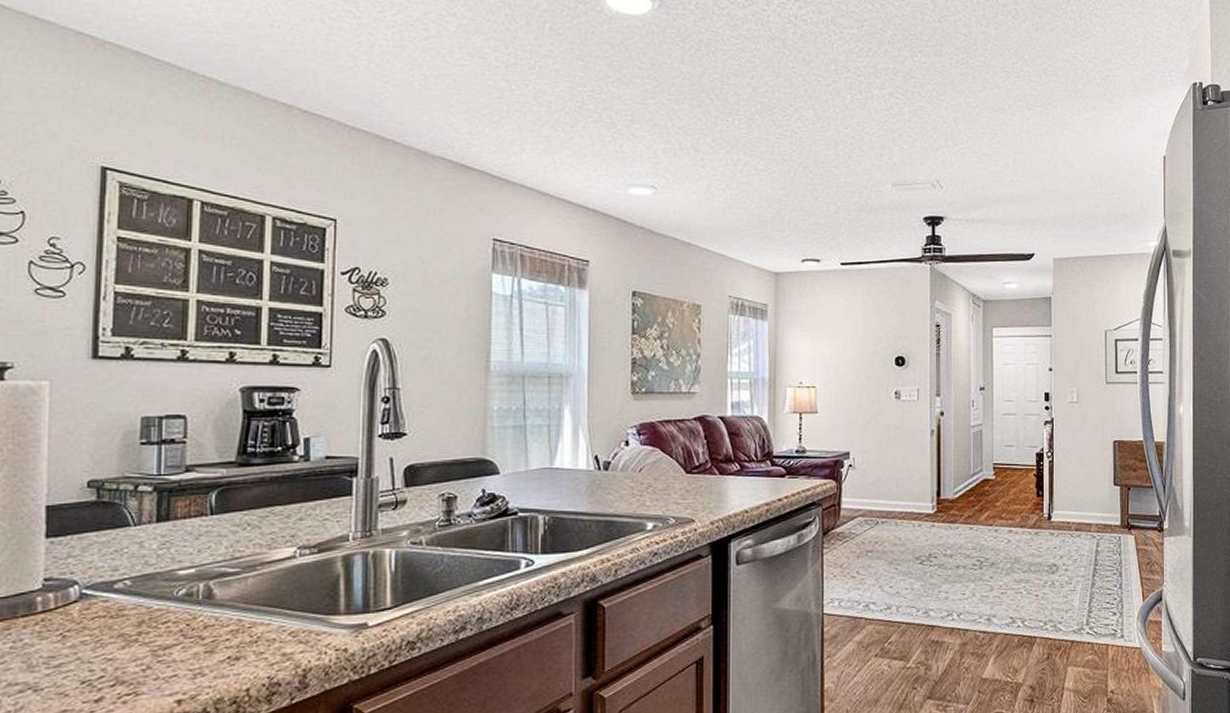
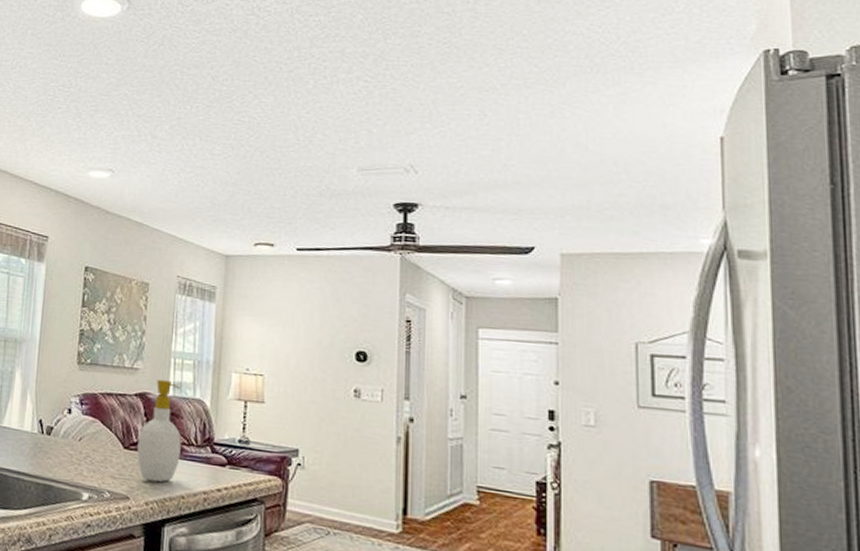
soap bottle: none [700,400,742,502] -> present [137,379,181,483]

